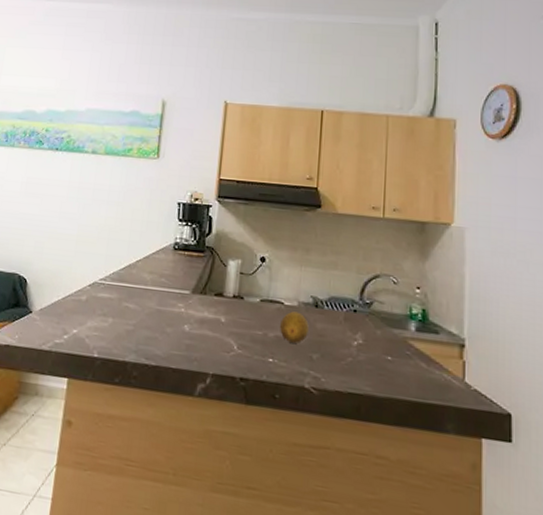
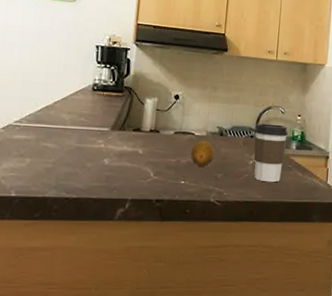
coffee cup: none [357,294,405,373] -> present [253,123,289,183]

